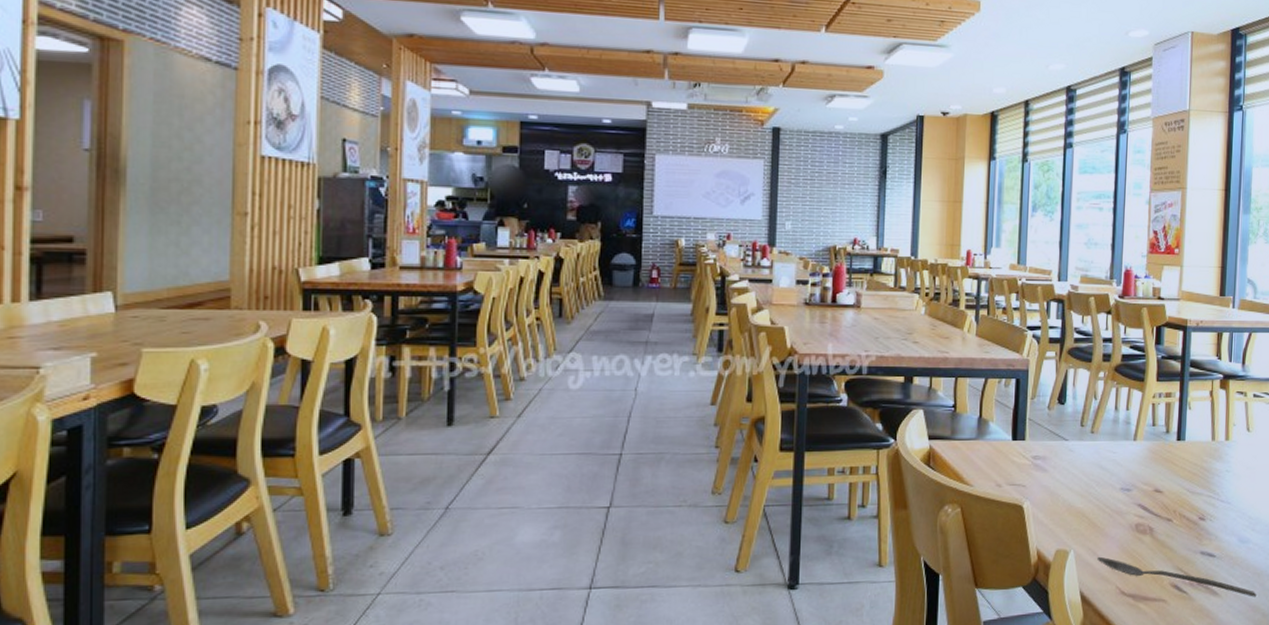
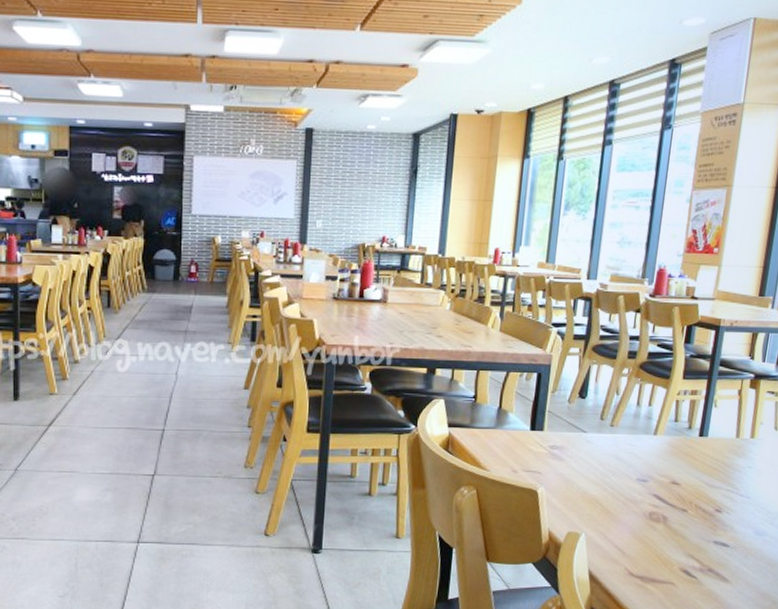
spoon: present [1097,556,1256,597] -> none [608,540,768,586]

